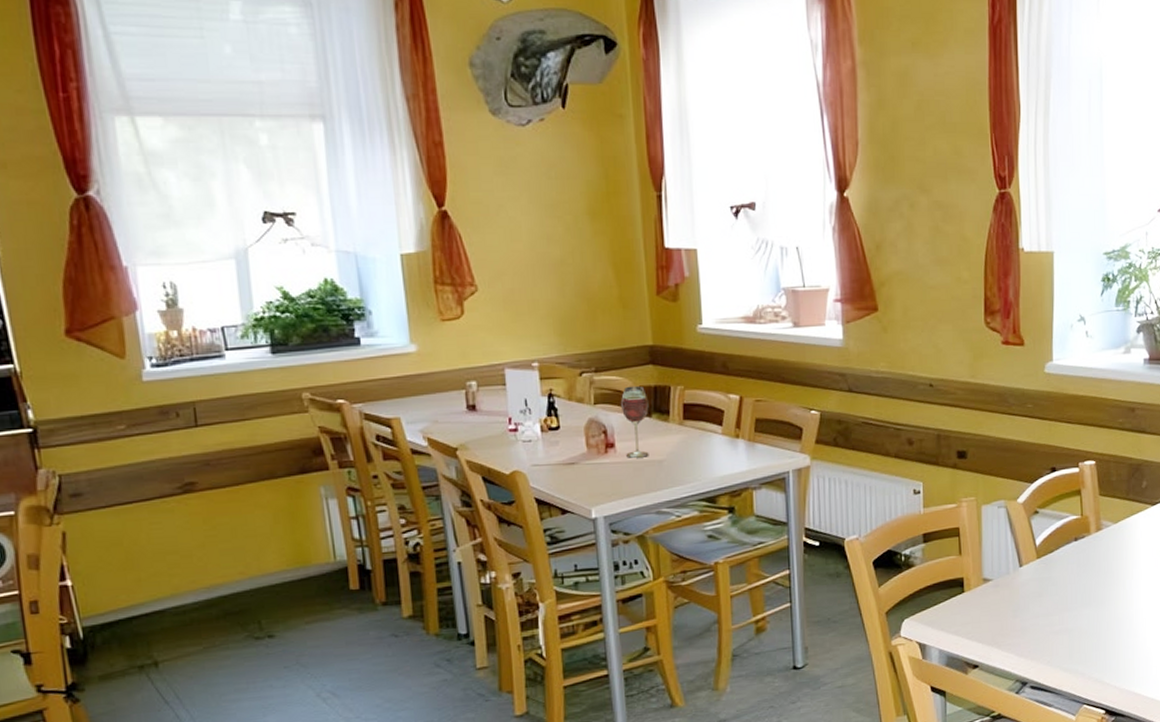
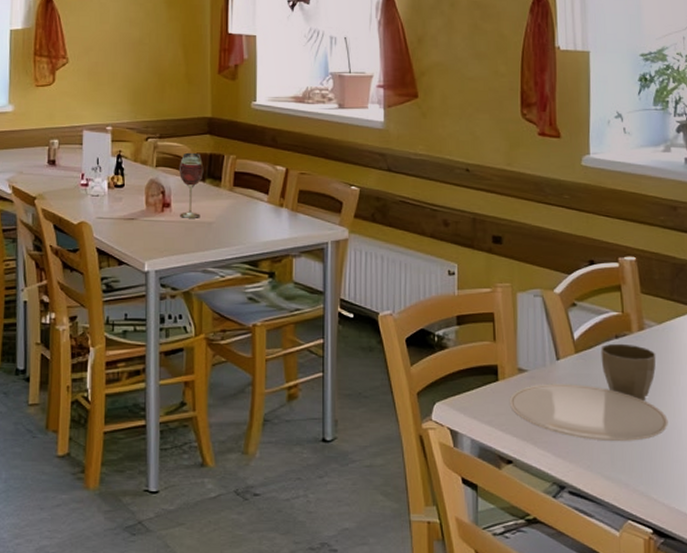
plate: none [974,587,1121,638] -> present [509,383,668,442]
cup: none [1061,545,1112,596] -> present [601,343,656,400]

